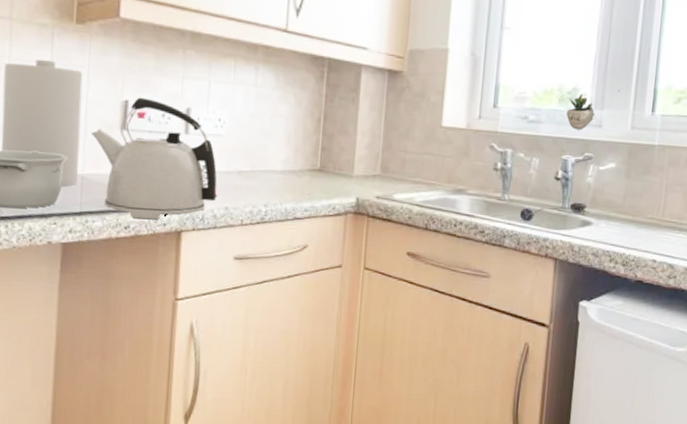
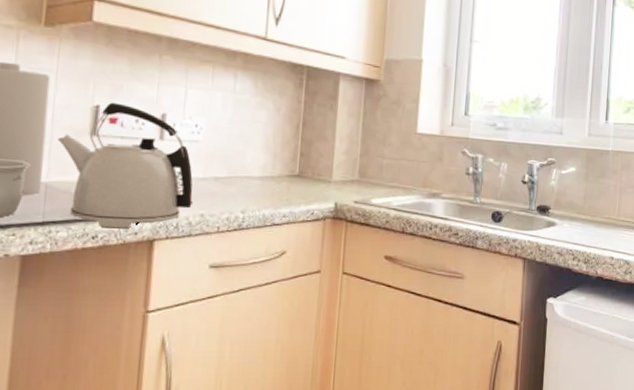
succulent plant: present [566,90,620,130] -> none [531,100,578,137]

